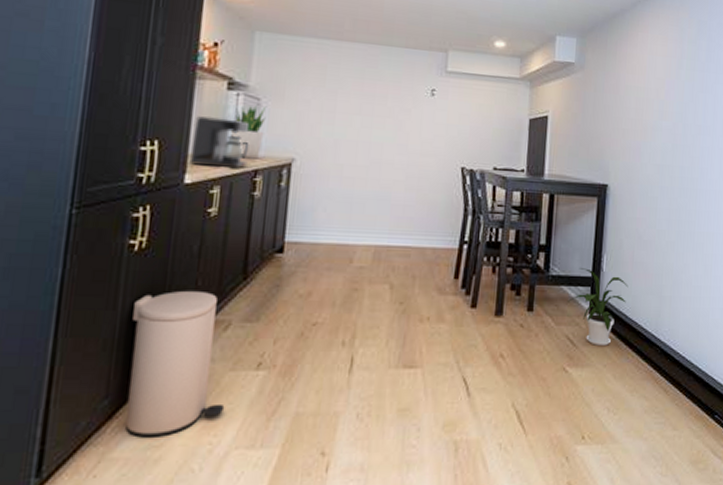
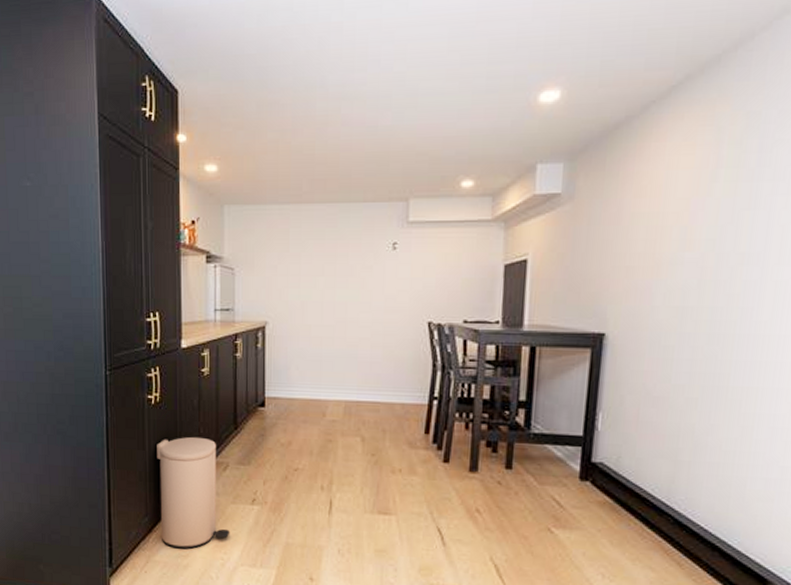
coffee maker: present [189,116,249,169] -> none [183,289,229,334]
planter: present [231,105,267,159] -> none [213,275,240,324]
house plant: present [567,268,628,347] -> none [552,426,631,511]

